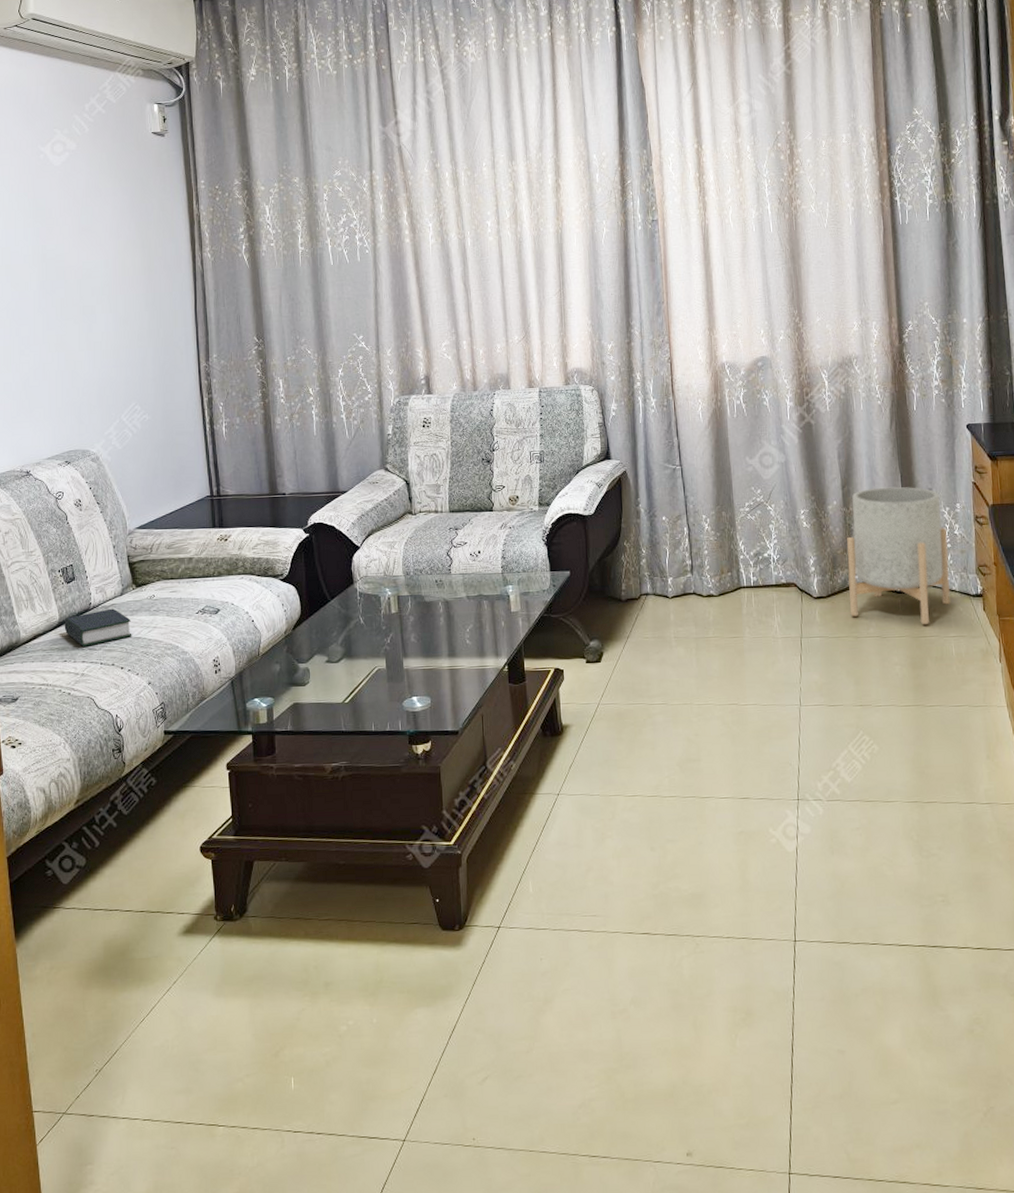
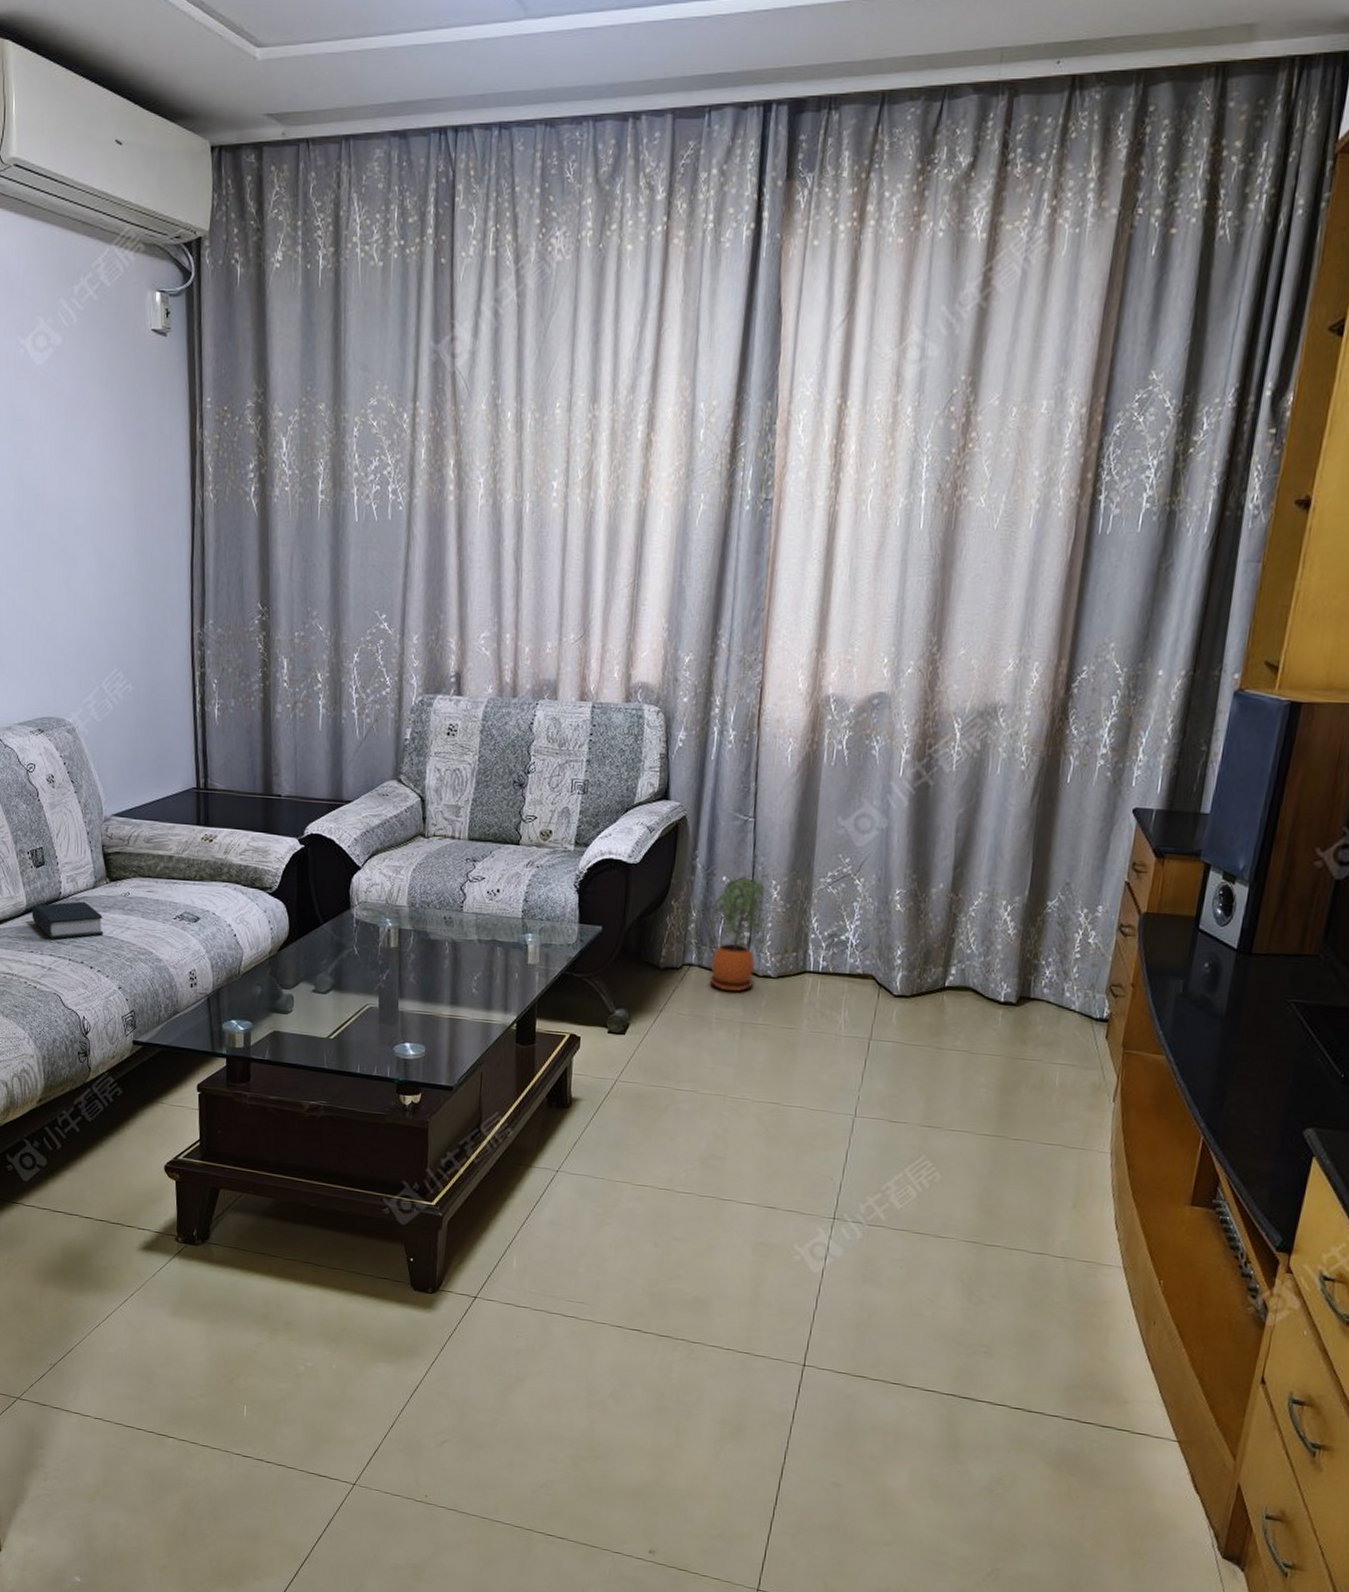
potted plant: none [657,516,701,613] -> present [708,878,765,993]
planter: present [847,486,951,624] -> none [935,873,1080,1045]

